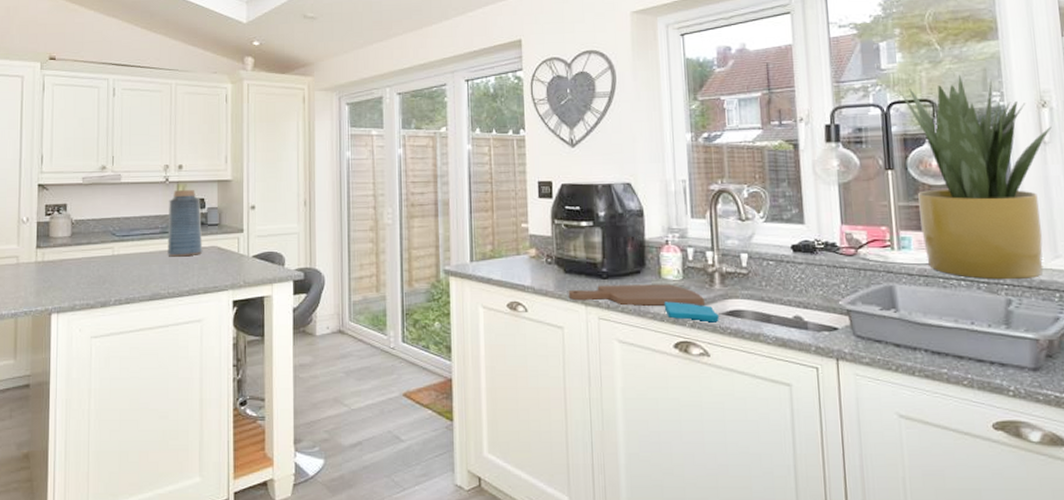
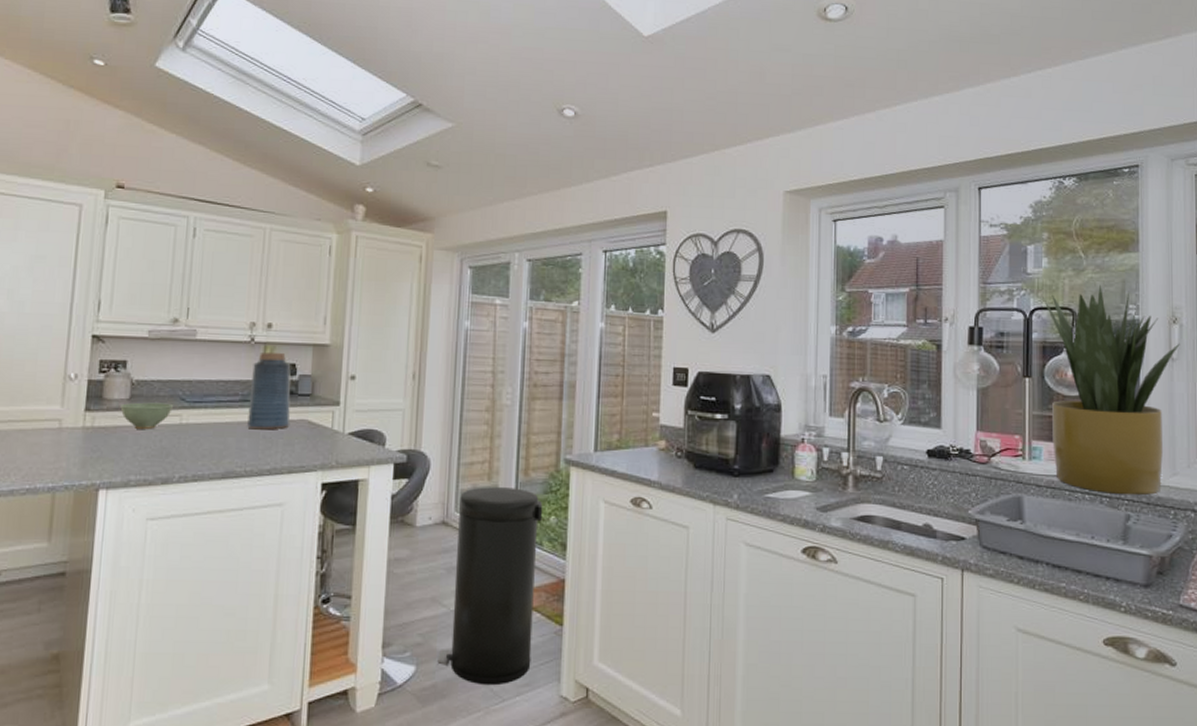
bowl: none [64,238,106,262] -> present [120,402,173,430]
pedal bin: none [343,298,428,475] -> present [437,487,543,684]
cutting board: present [568,284,706,306] -> none [696,483,837,509]
sponge: present [664,301,720,323] -> none [794,503,851,528]

